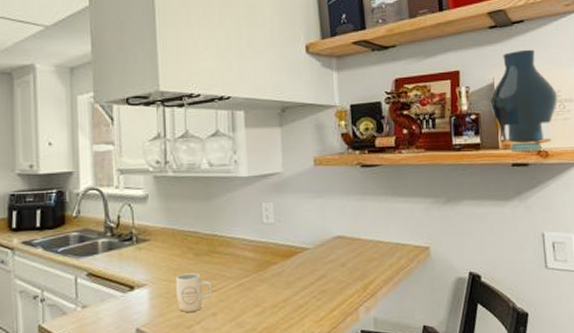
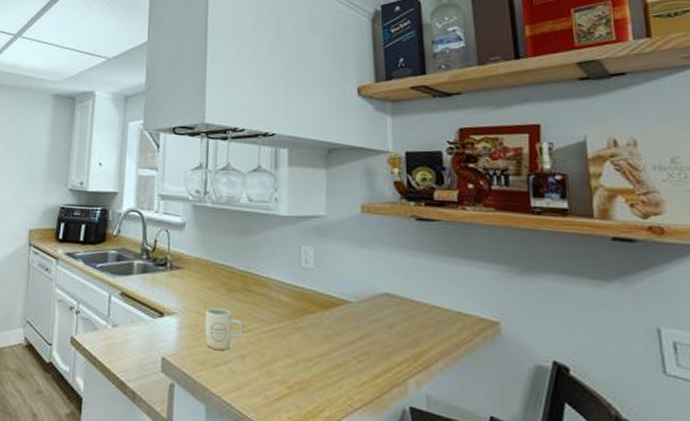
vase: present [489,49,558,152] -> none [580,106,677,226]

